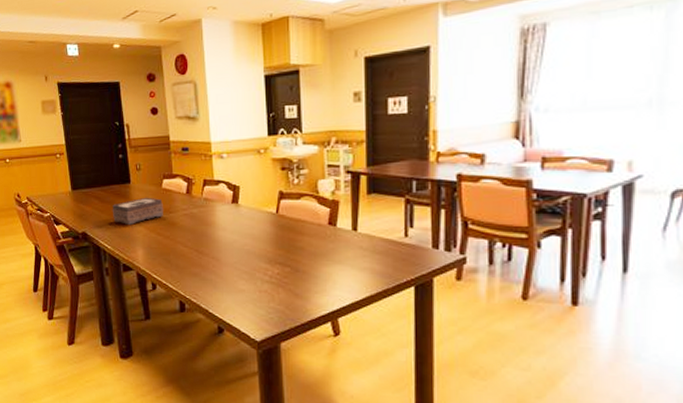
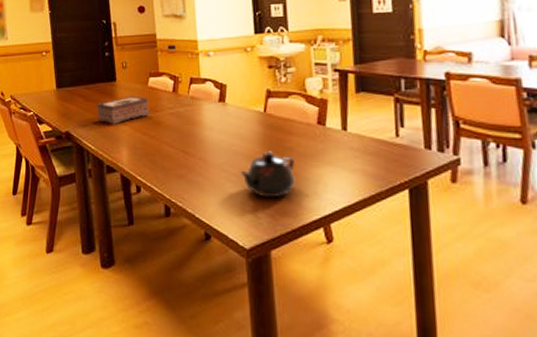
teapot: none [251,250,305,295] -> present [238,151,295,198]

